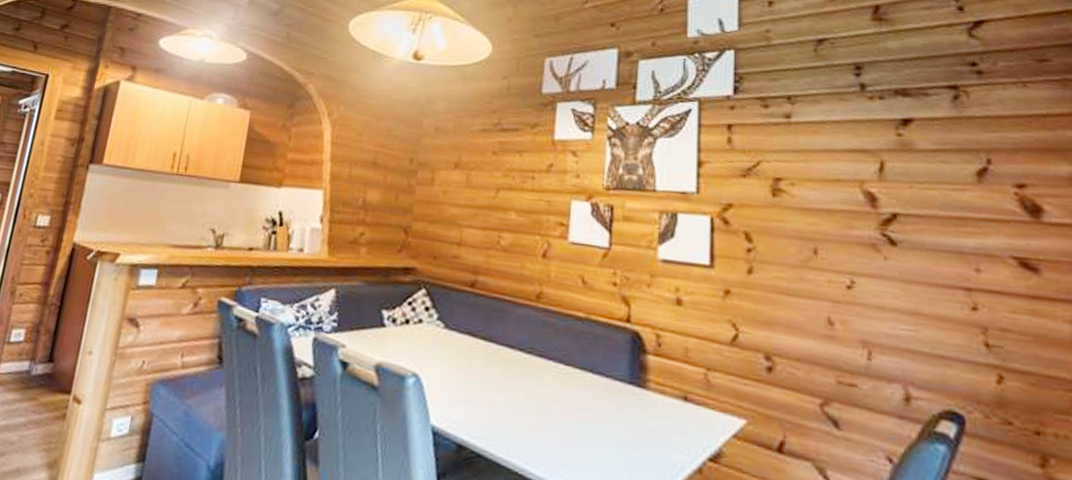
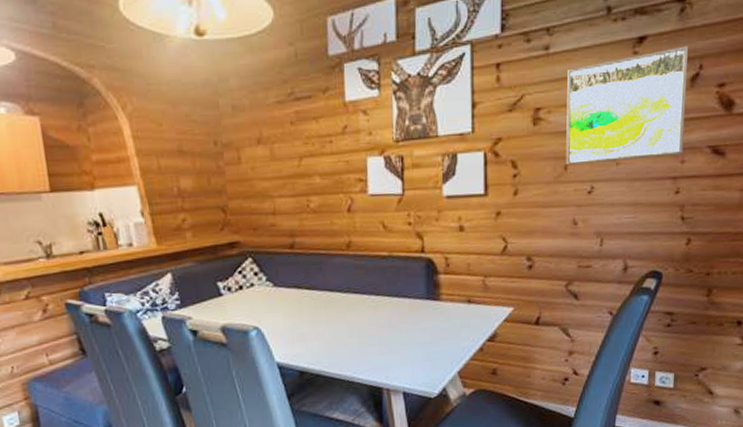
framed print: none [814,135,977,261] -> present [566,46,688,165]

